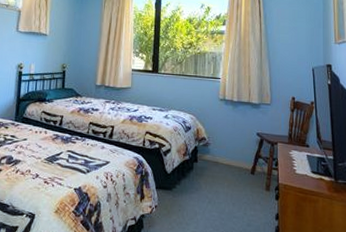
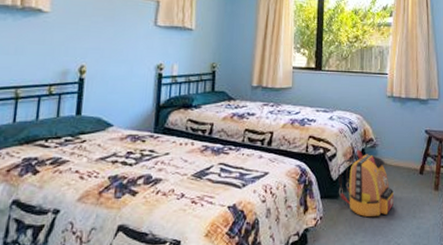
backpack: none [171,146,226,210] -> present [337,149,395,217]

